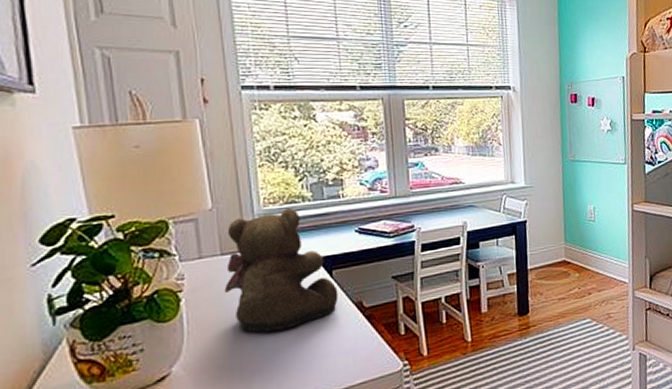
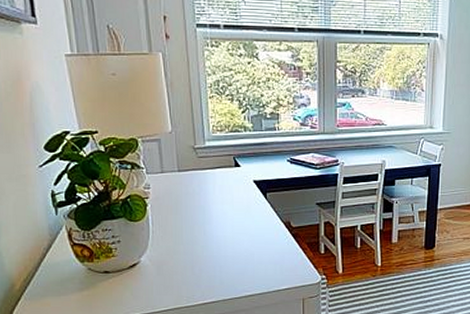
teddy bear: present [224,208,338,333] -> none [180,136,271,238]

